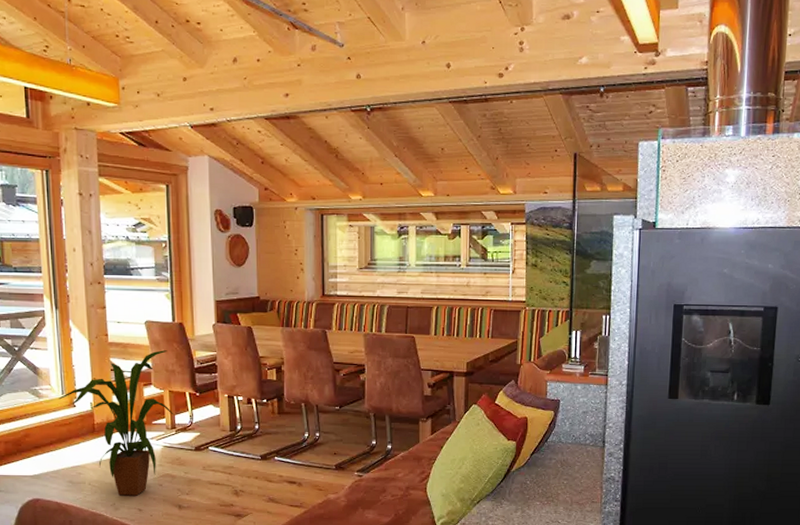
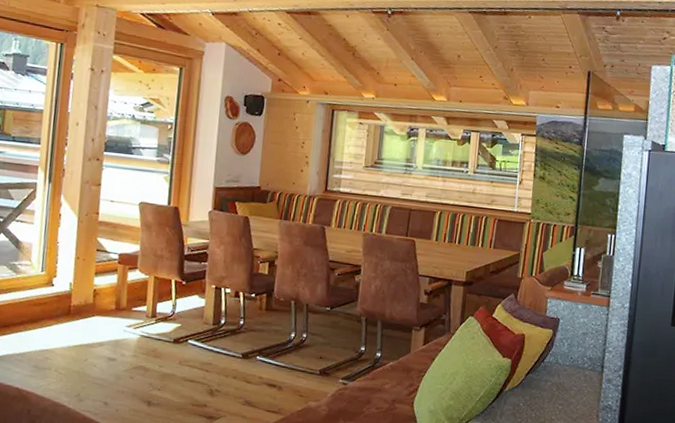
house plant: present [58,350,174,496] -> none [36,233,159,388]

